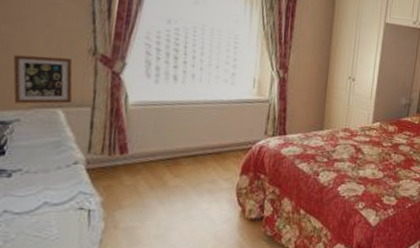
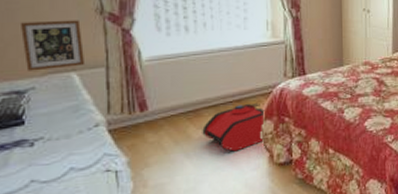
backpack: none [178,157,242,203] -> present [202,102,265,152]

